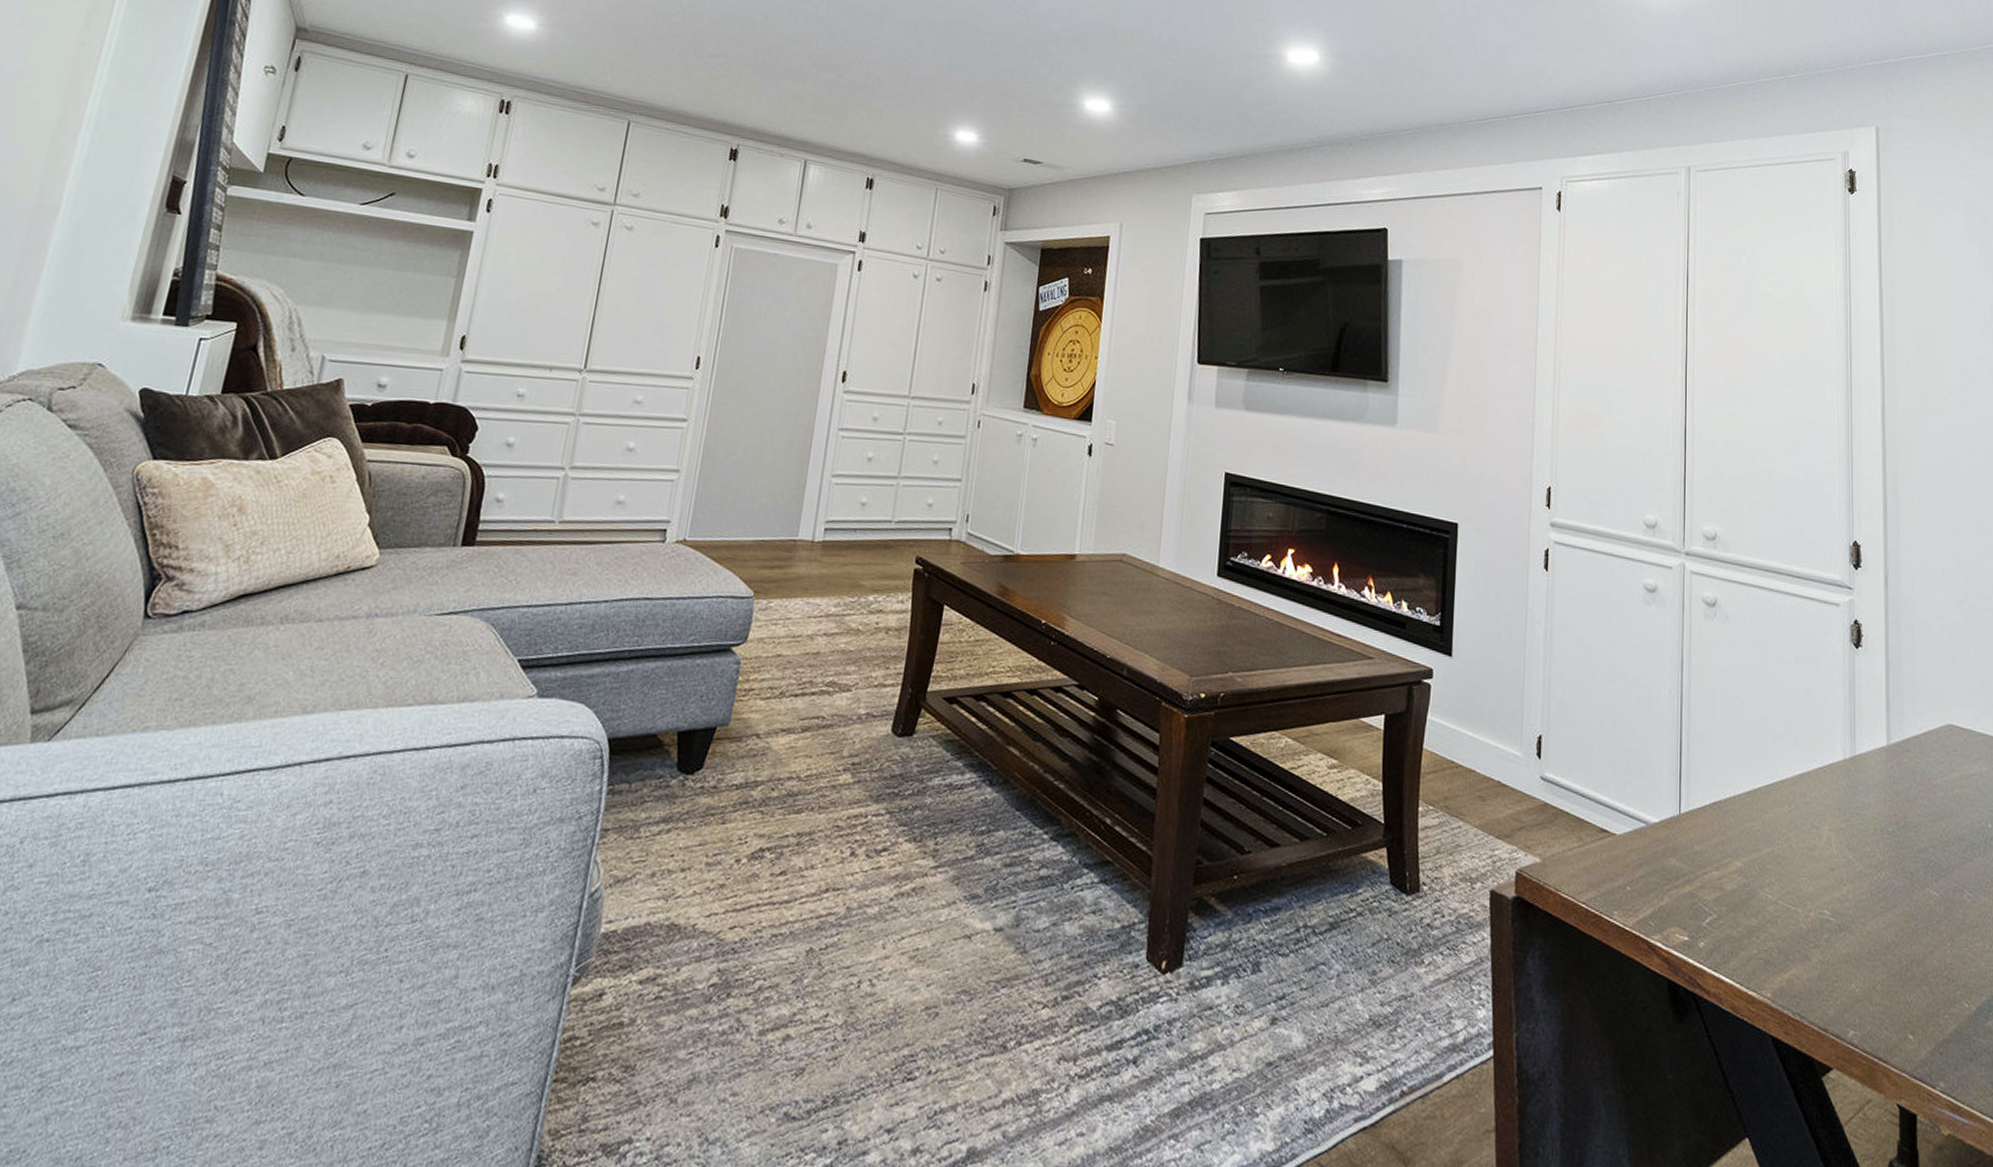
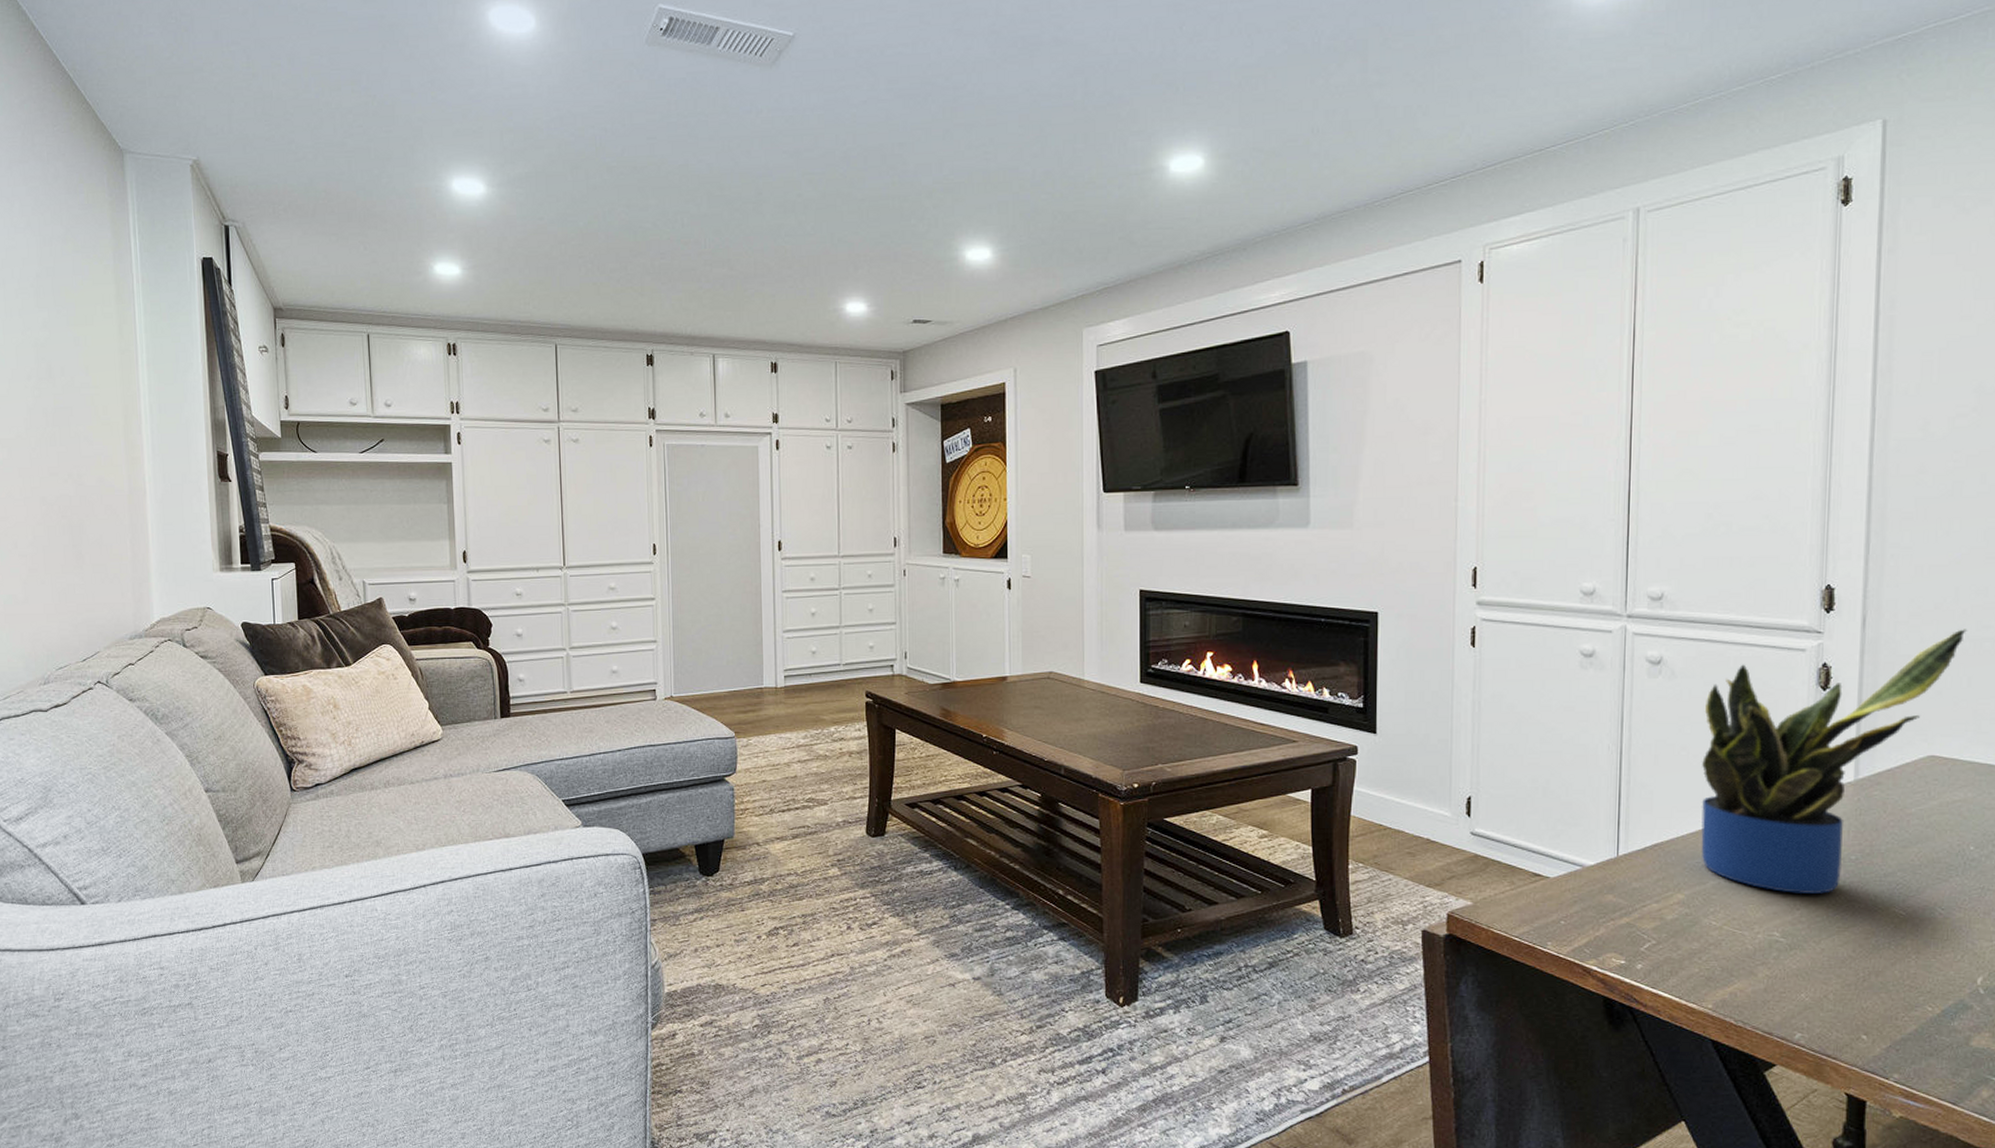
potted plant: none [1754,597,1971,869] -> present [1701,629,1968,894]

